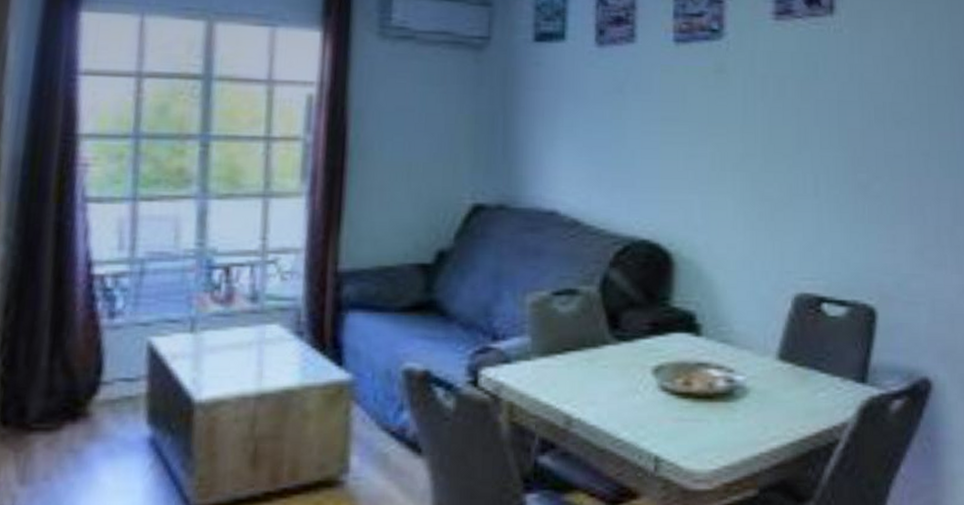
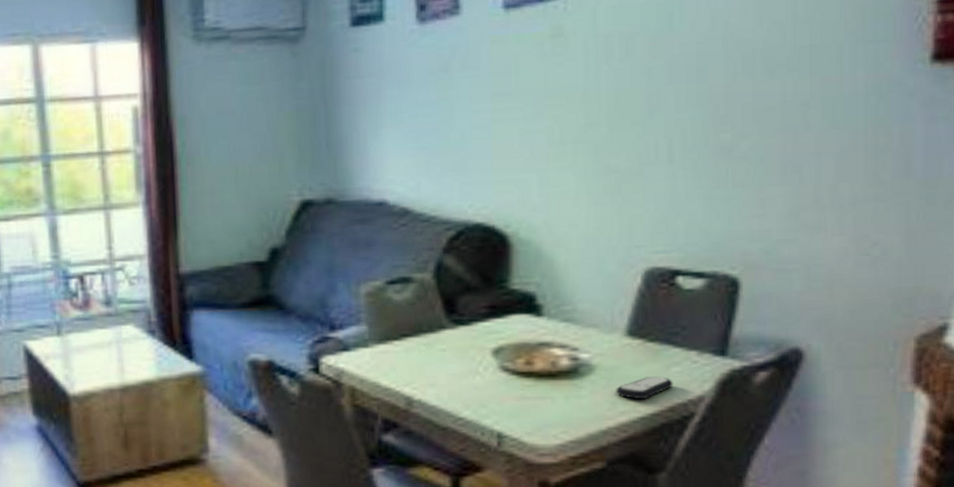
remote control: none [768,402,820,425] -> present [616,376,673,400]

